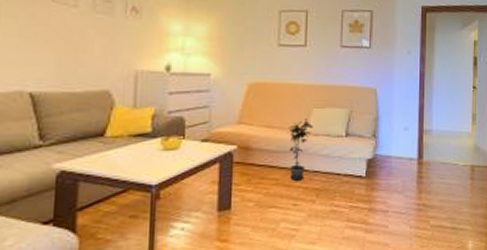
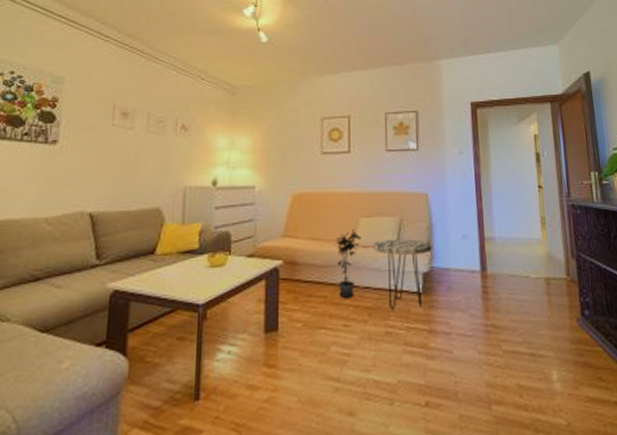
side table: none [324,129,377,191] -> present [374,239,432,309]

